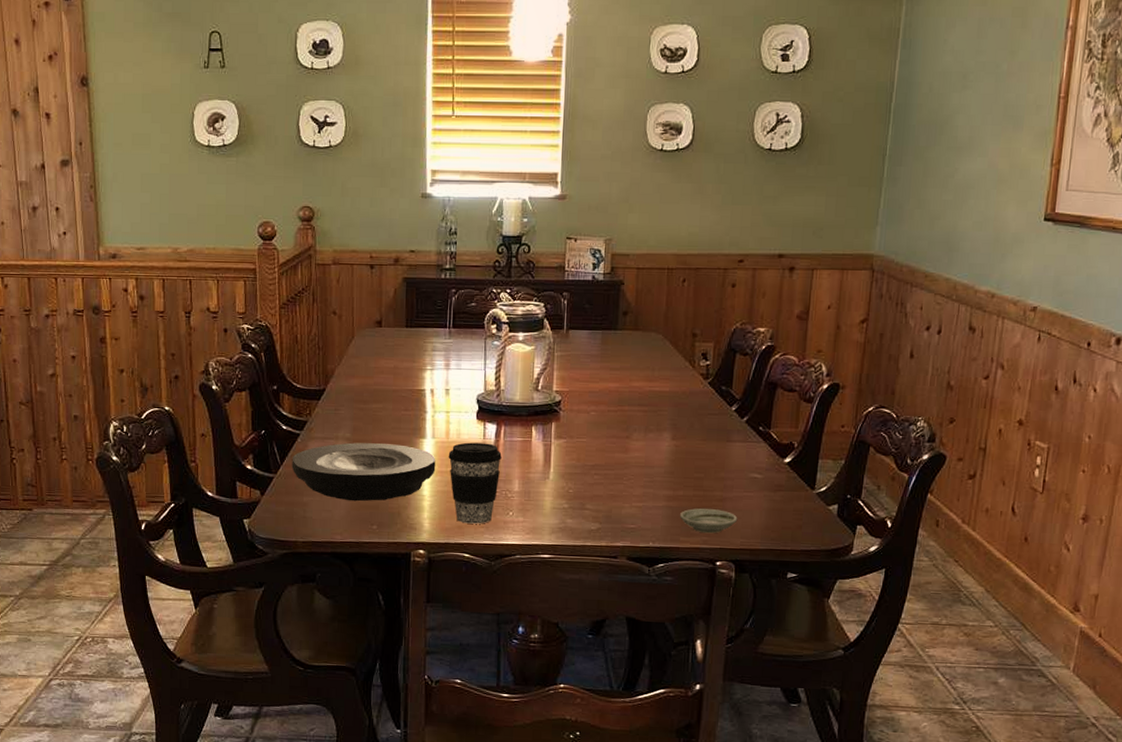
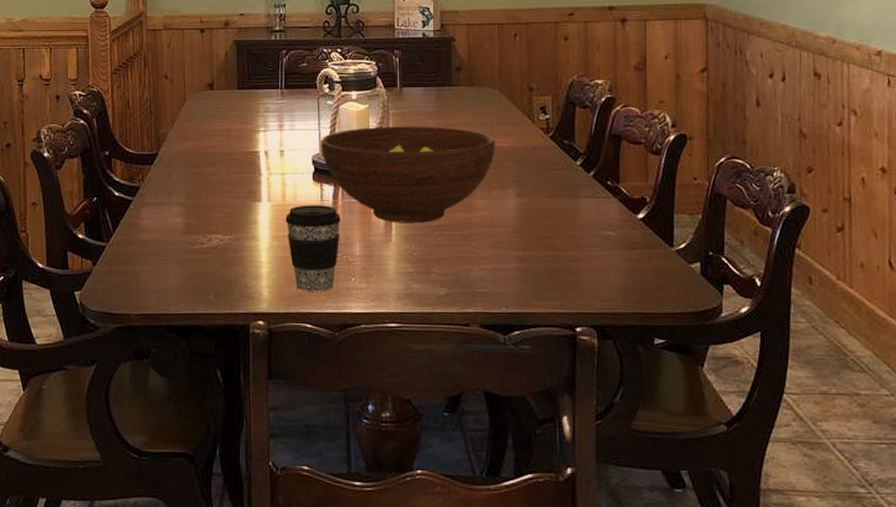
plate: present [291,442,436,502] -> none [124,208,273,270]
fruit bowl: none [485,368,655,463] -> present [320,126,495,224]
saucer: present [680,508,738,534] -> none [533,270,595,297]

